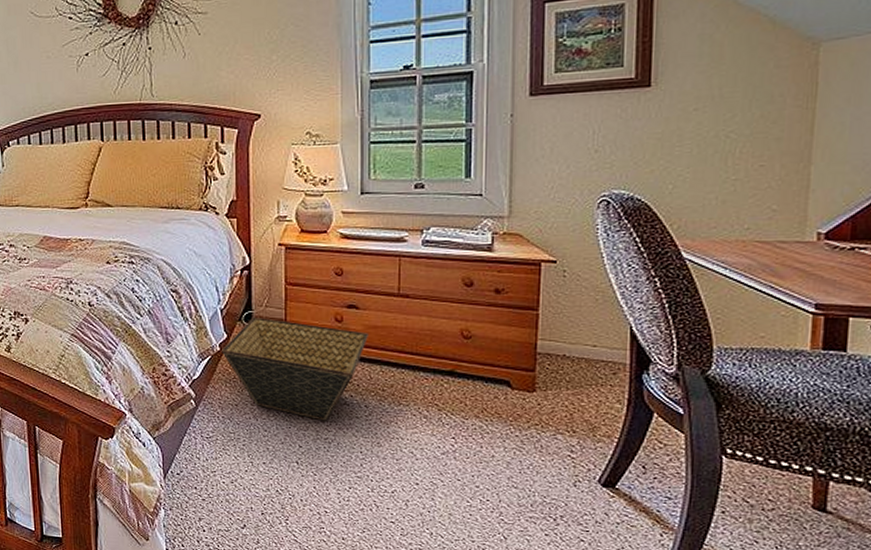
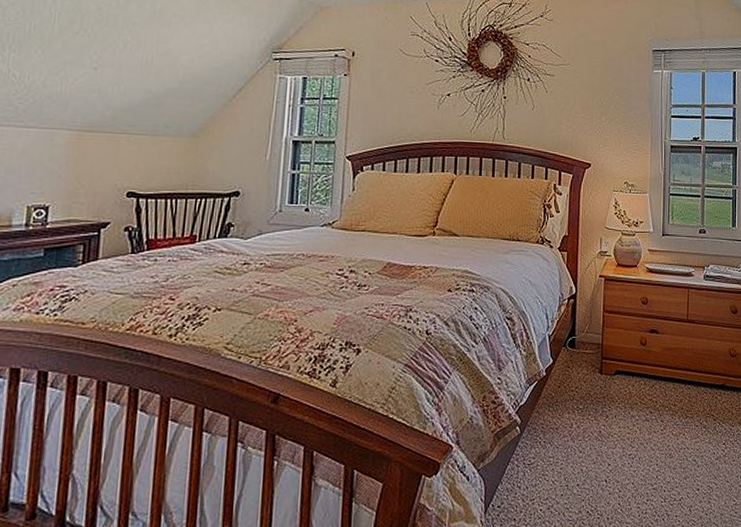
basket: present [222,316,368,421] -> none [547,342,665,438]

